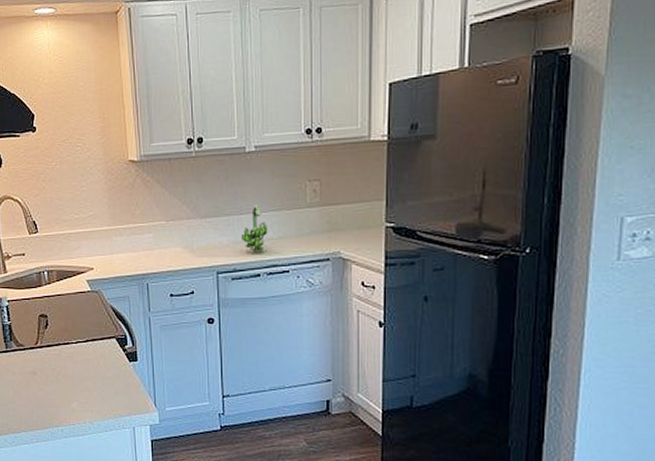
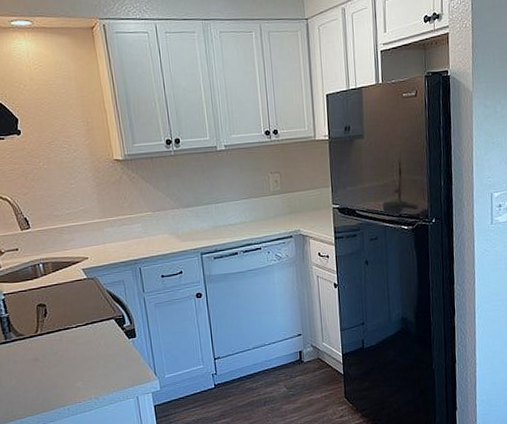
banana bunch: present [240,203,267,253] -> none [218,193,241,235]

